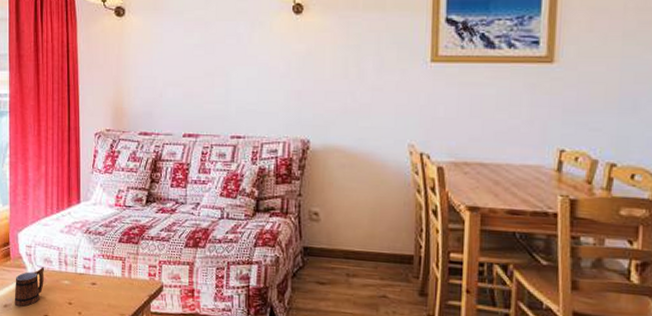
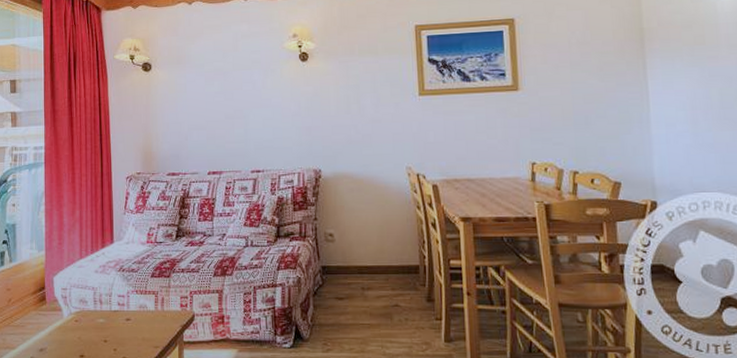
mug: present [14,267,45,307] -> none [50,308,80,349]

